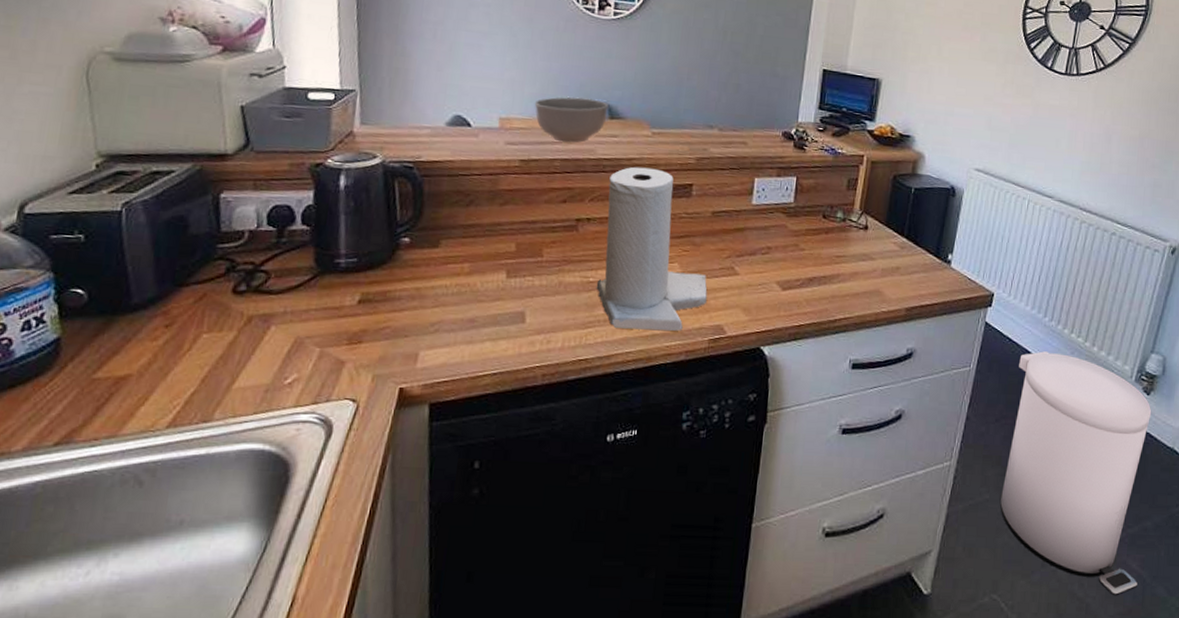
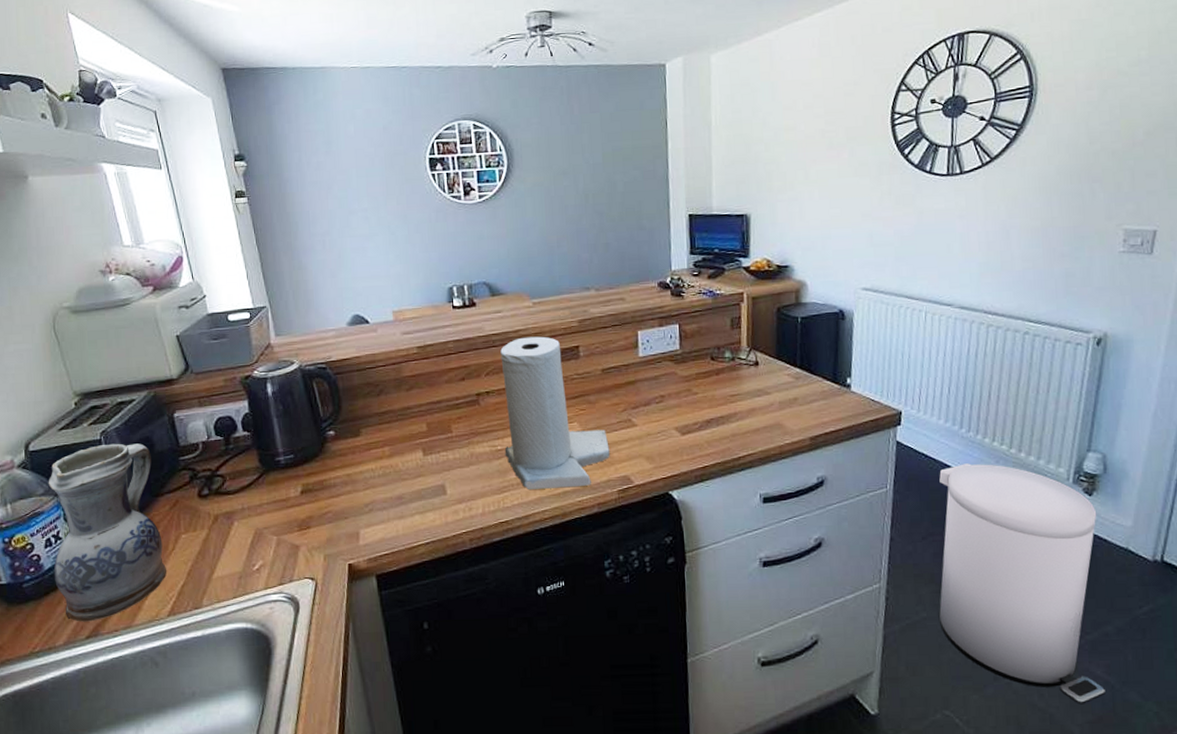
ceramic jug: none [26,217,183,426] -> present [48,443,167,622]
bowl: present [534,97,608,143] -> none [421,280,489,325]

